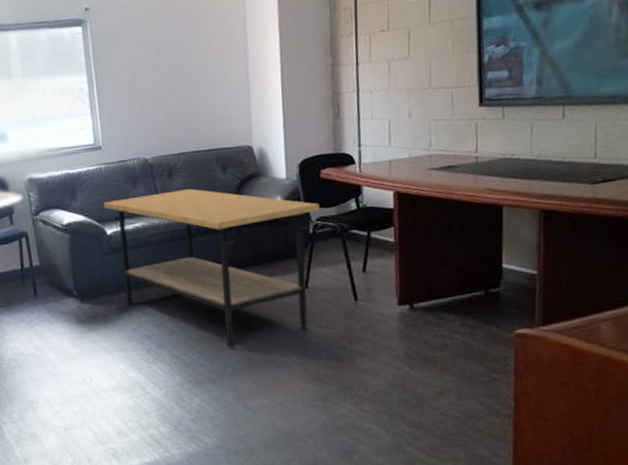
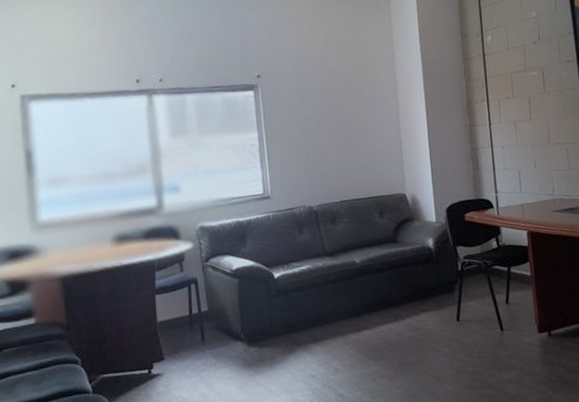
coffee table: present [103,188,320,347] -> none [271,232,466,382]

